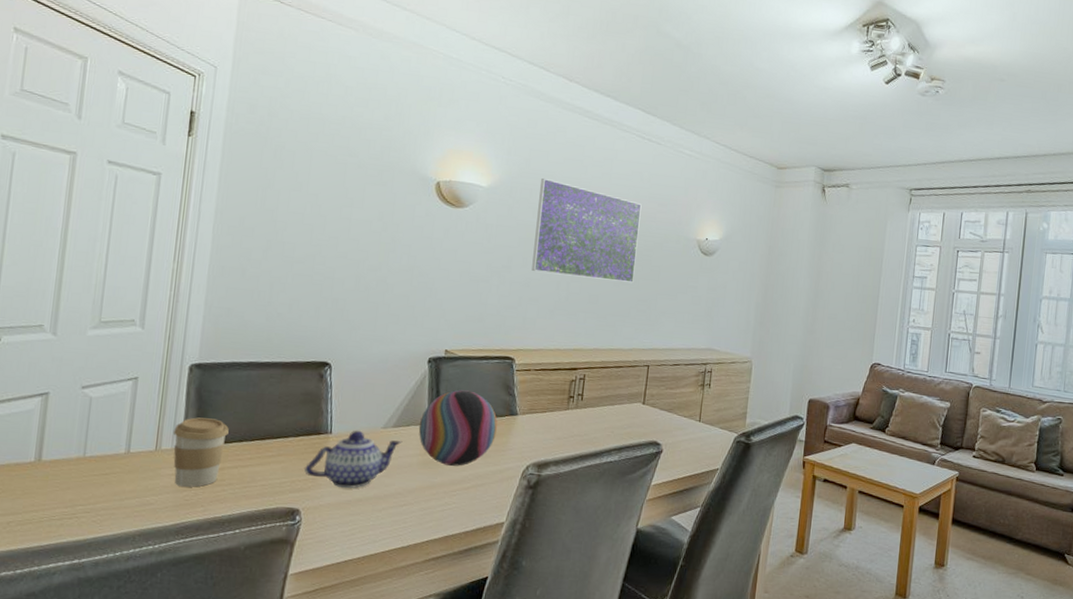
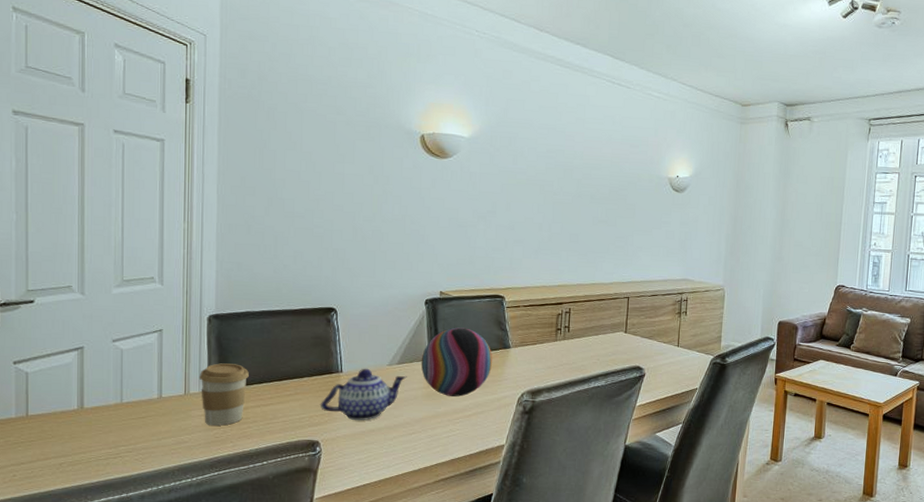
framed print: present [531,178,642,283] -> none [515,126,615,221]

